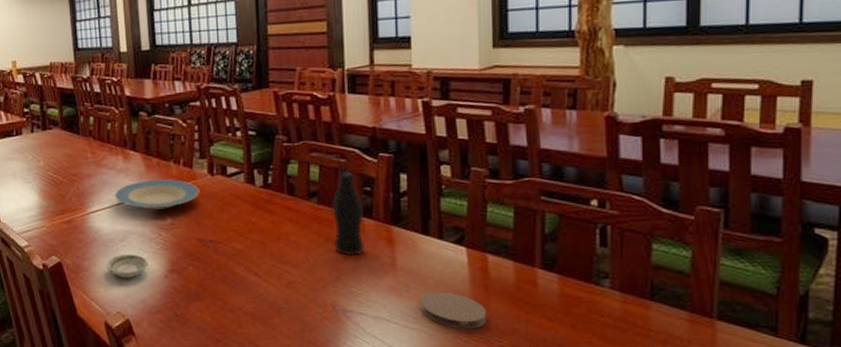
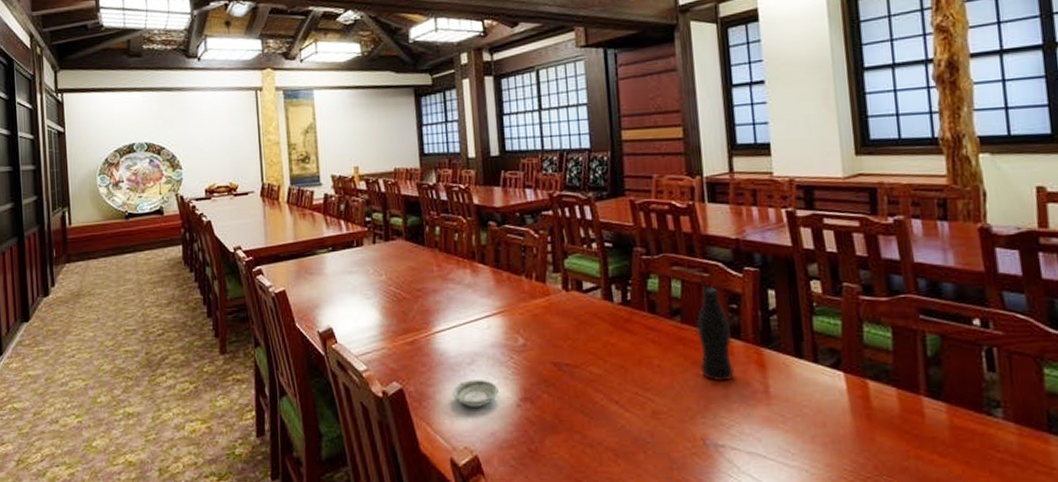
plate: present [114,179,200,210] -> none [462,295,554,329]
coaster: present [419,292,487,329] -> none [797,423,873,467]

